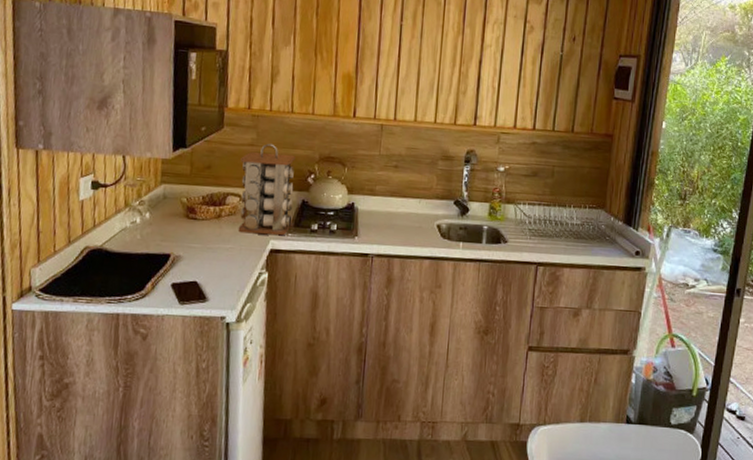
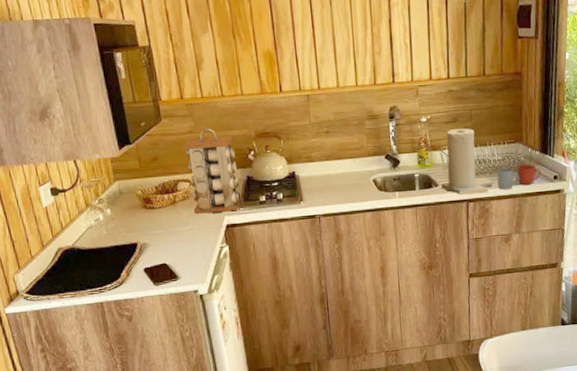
paper towel: none [510,183,568,259] -> present [441,128,493,195]
mug: none [572,234,597,260] -> present [497,168,519,191]
mug: none [595,233,623,258] -> present [516,164,542,187]

